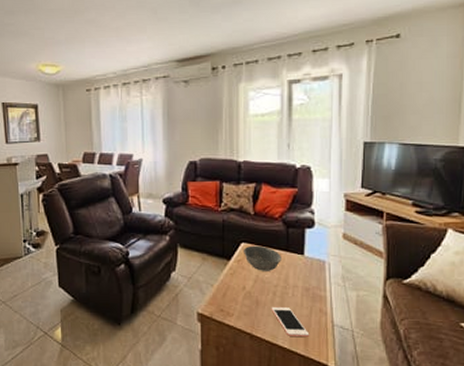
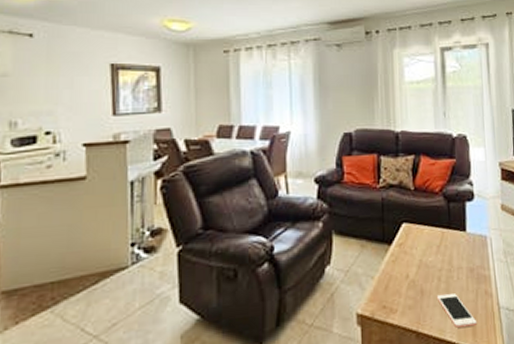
bowl: present [244,245,281,271] -> none [405,224,444,254]

